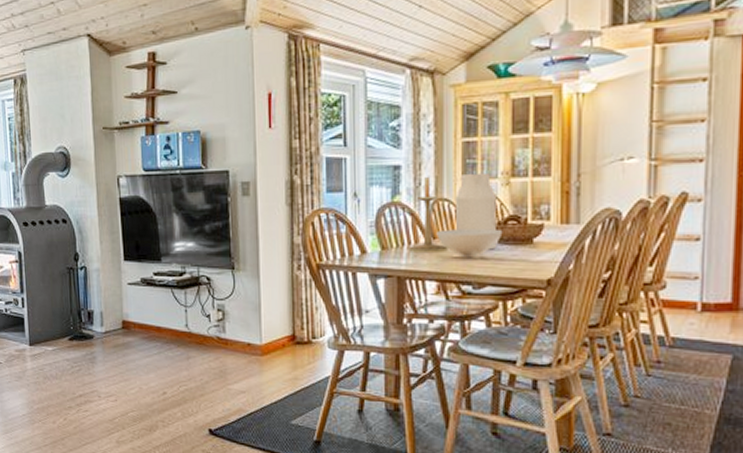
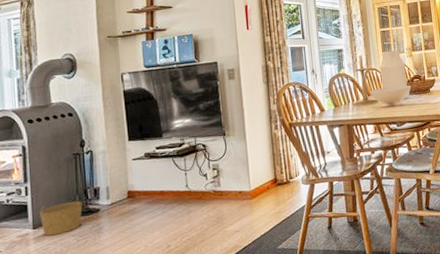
basket: none [36,321,77,356] -> present [40,200,83,236]

